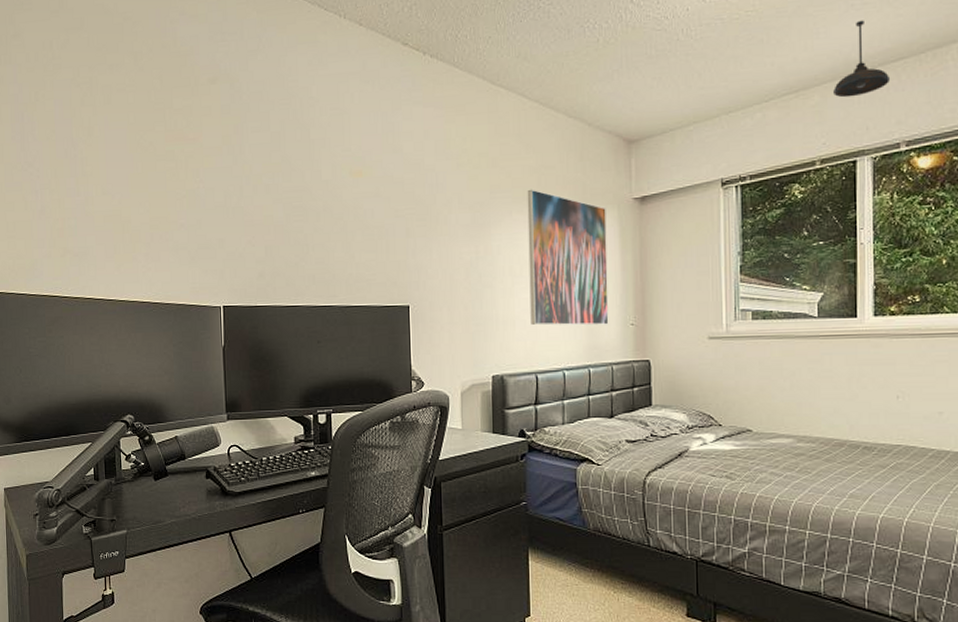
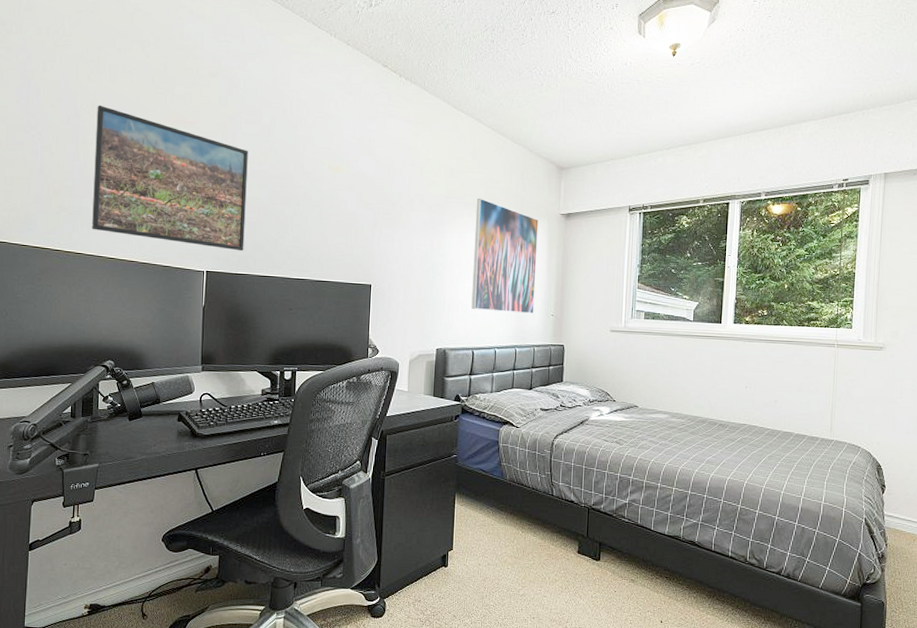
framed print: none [93,131,262,280] -> present [92,105,248,251]
pendant light: present [833,20,889,98] -> none [716,96,757,154]

